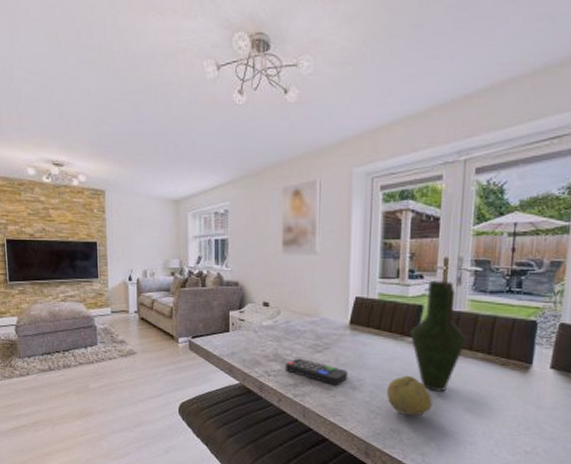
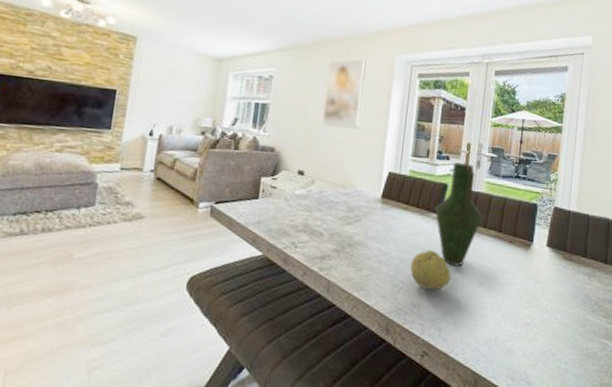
remote control: present [285,358,348,385] -> none [313,229,376,259]

